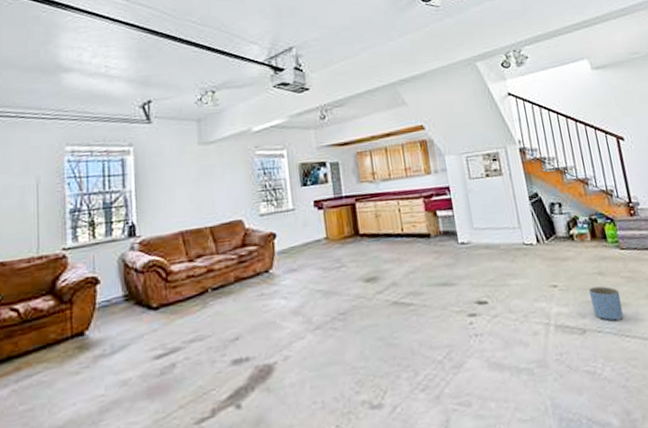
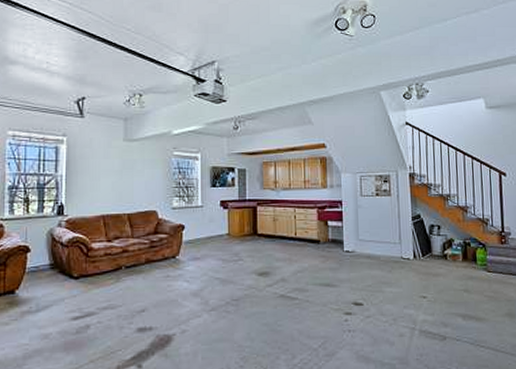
planter: present [589,286,624,321] -> none [454,301,482,332]

